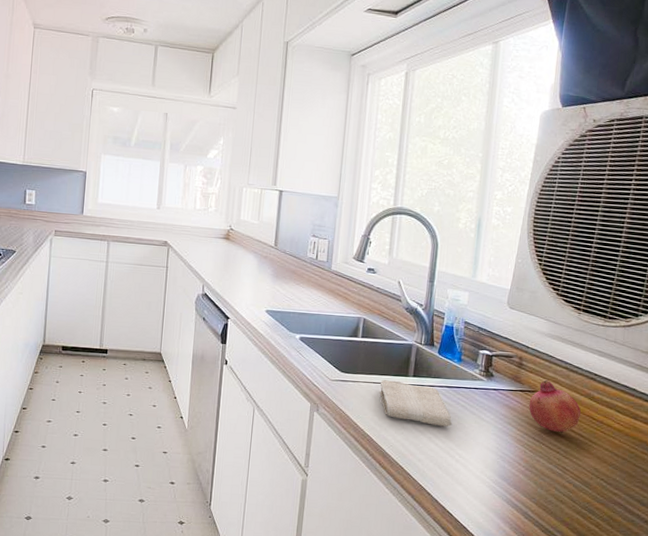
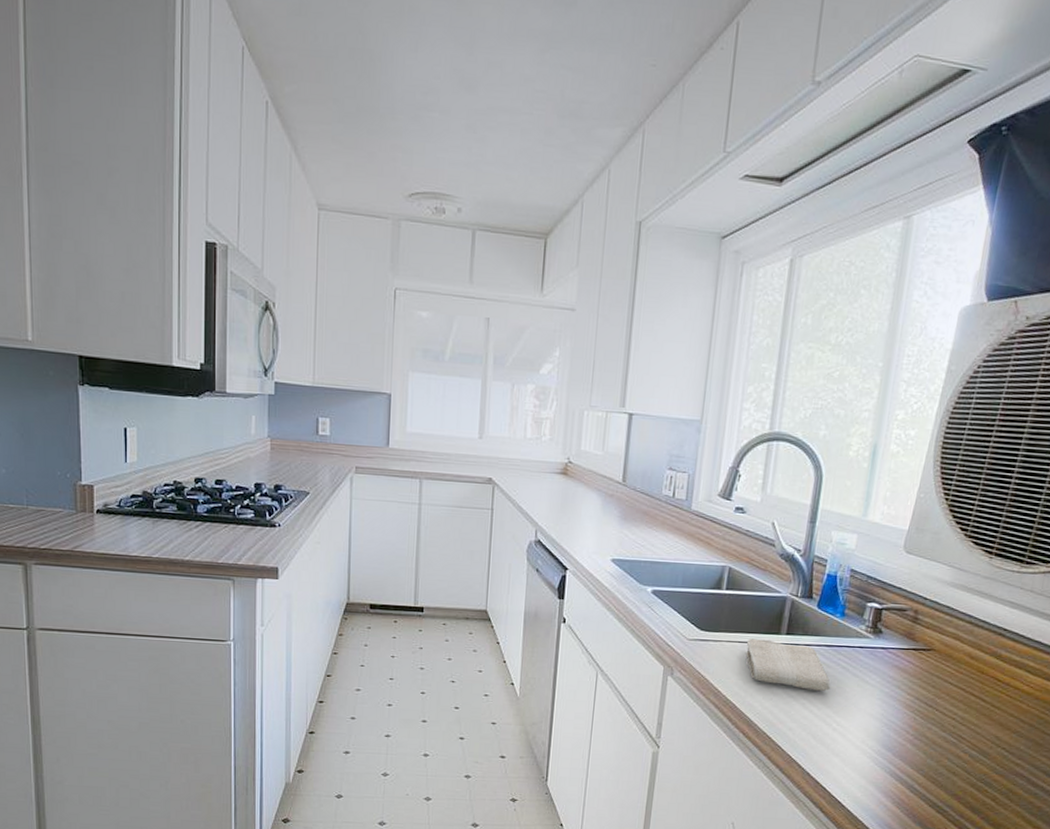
fruit: present [529,380,581,433] -> none [922,637,985,697]

